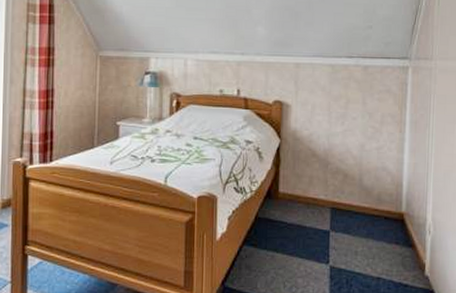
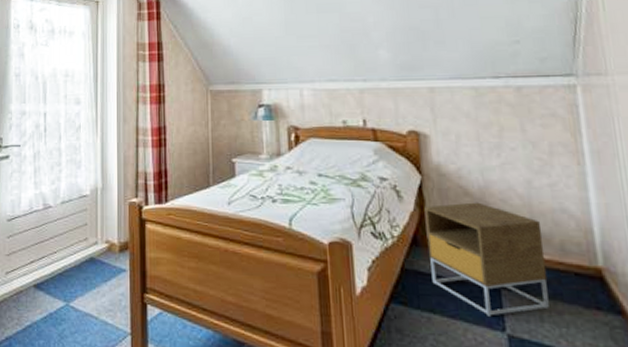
nightstand: none [278,162,367,253] -> present [424,202,549,316]

